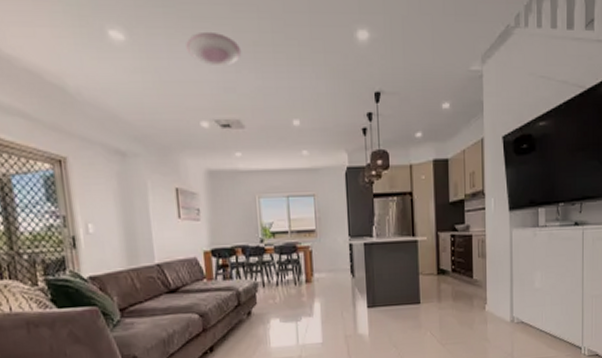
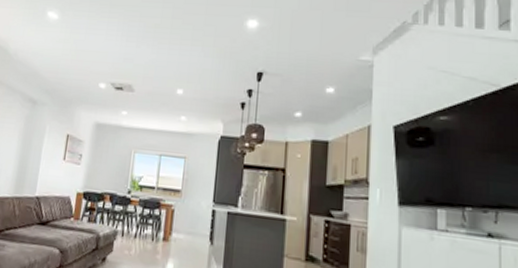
ceiling light: present [186,31,242,67] -> none [101,15,144,42]

